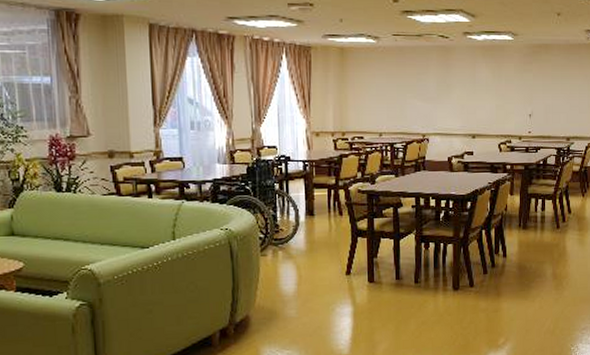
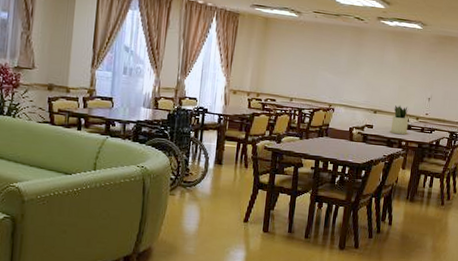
planter: none [491,126,512,158] -> present [389,105,409,135]

